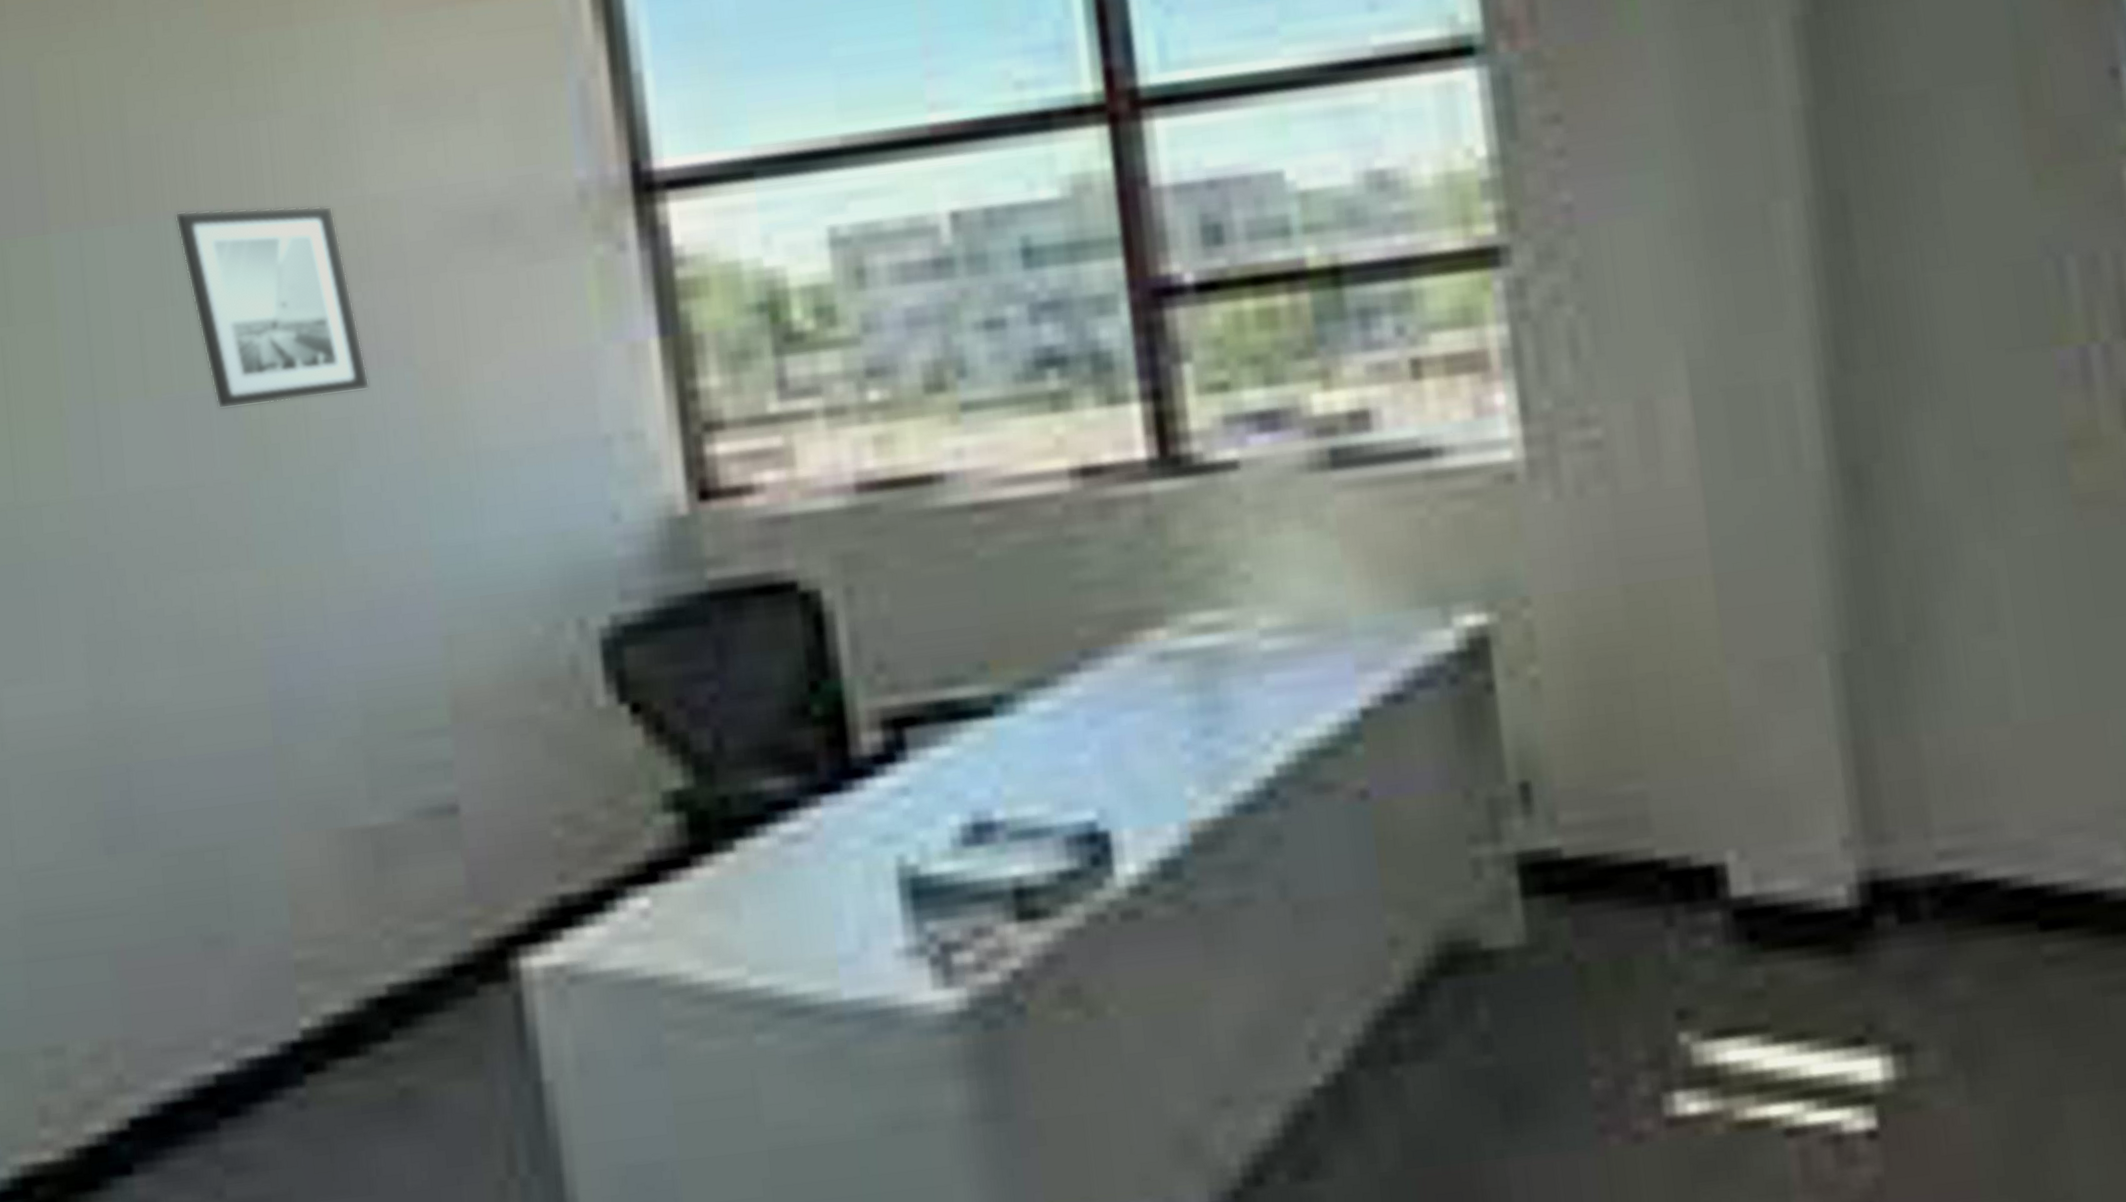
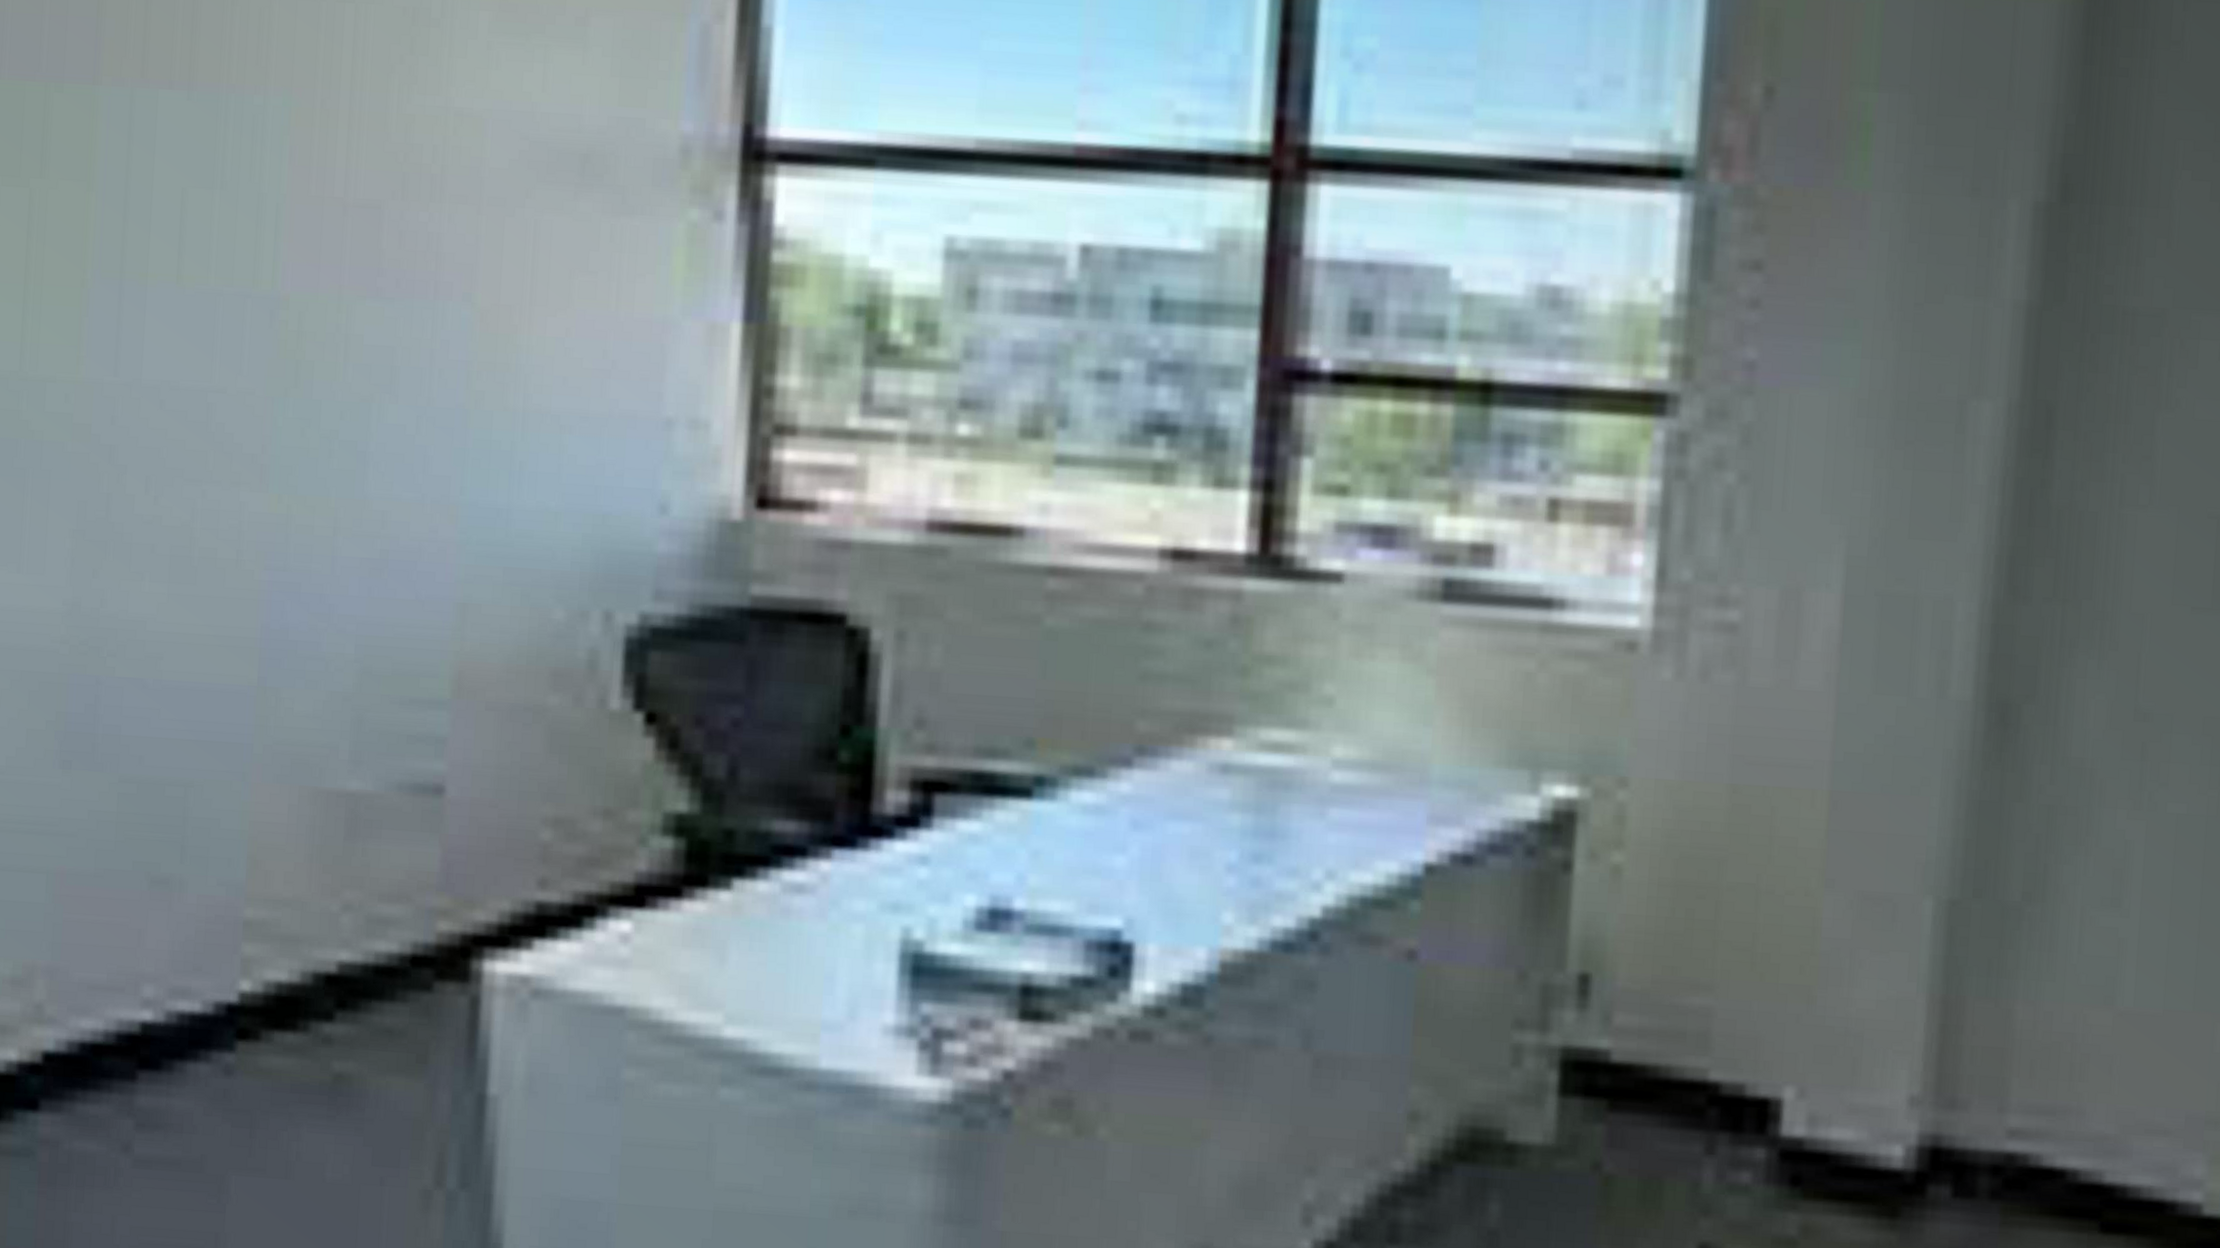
wall art: present [175,206,370,409] -> none [238,87,422,321]

